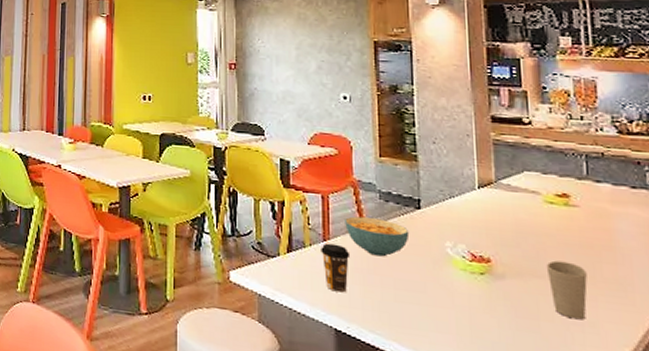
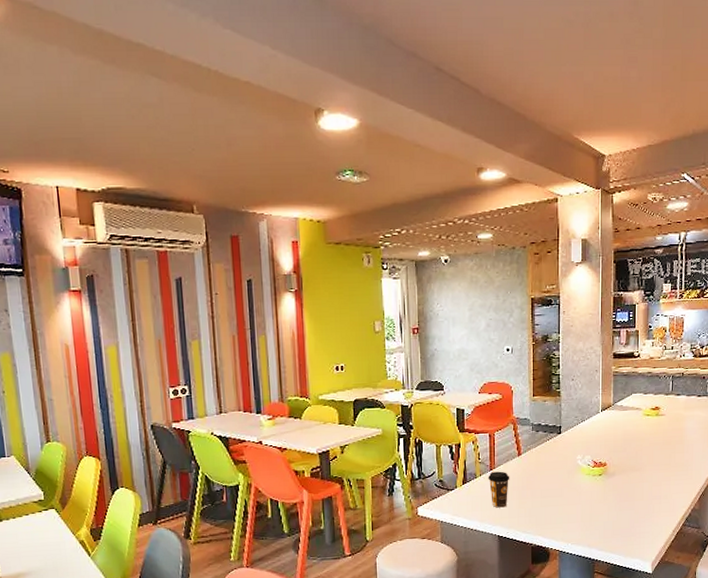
cereal bowl: present [345,216,410,257] -> none [506,446,553,475]
cup: present [546,260,588,320] -> none [641,456,665,496]

